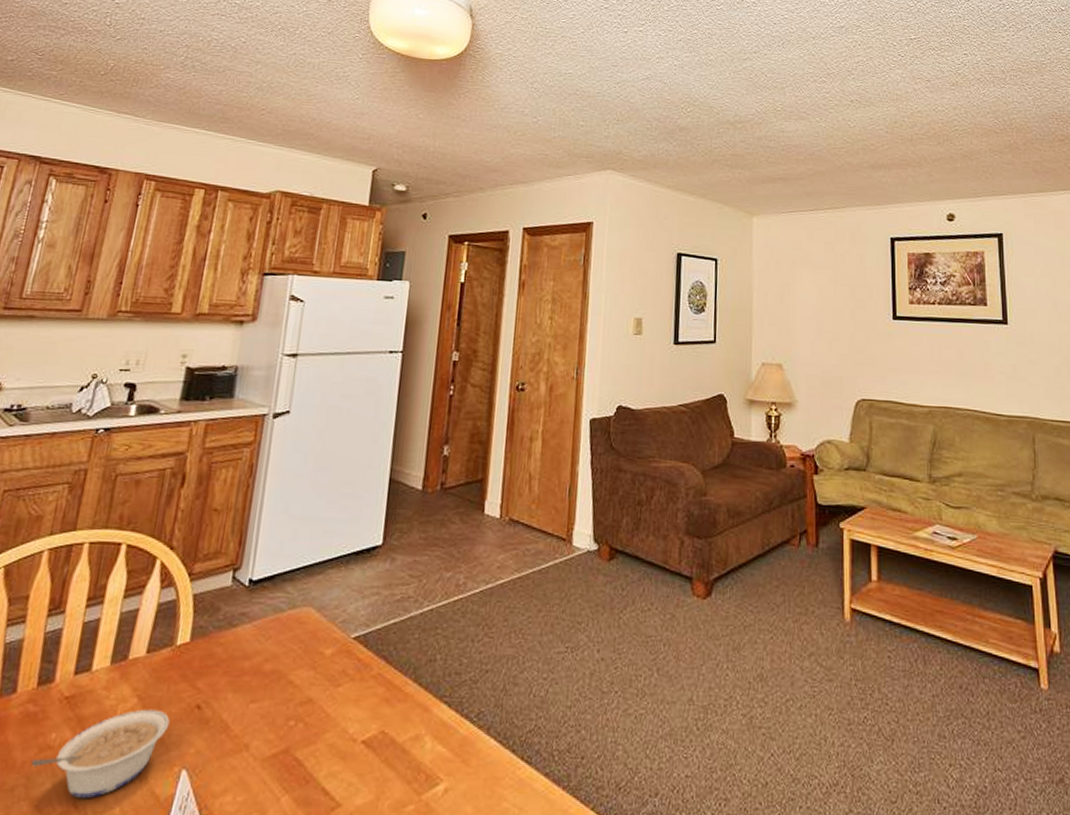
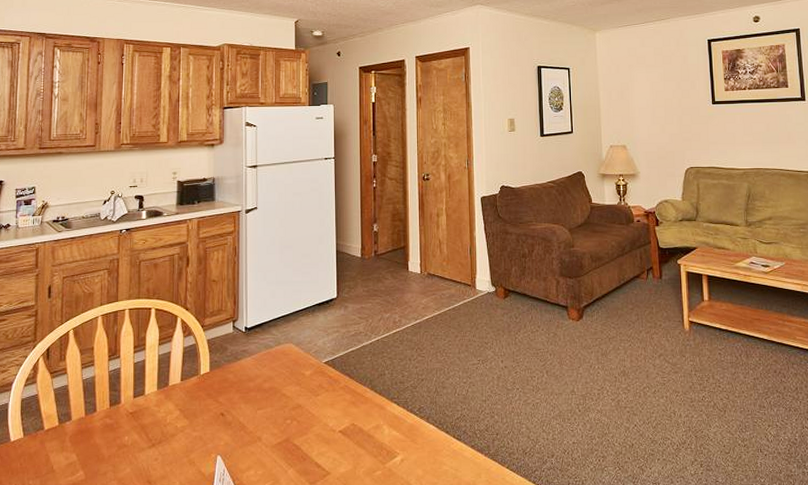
legume: present [30,709,170,799] -> none [114,417,204,478]

